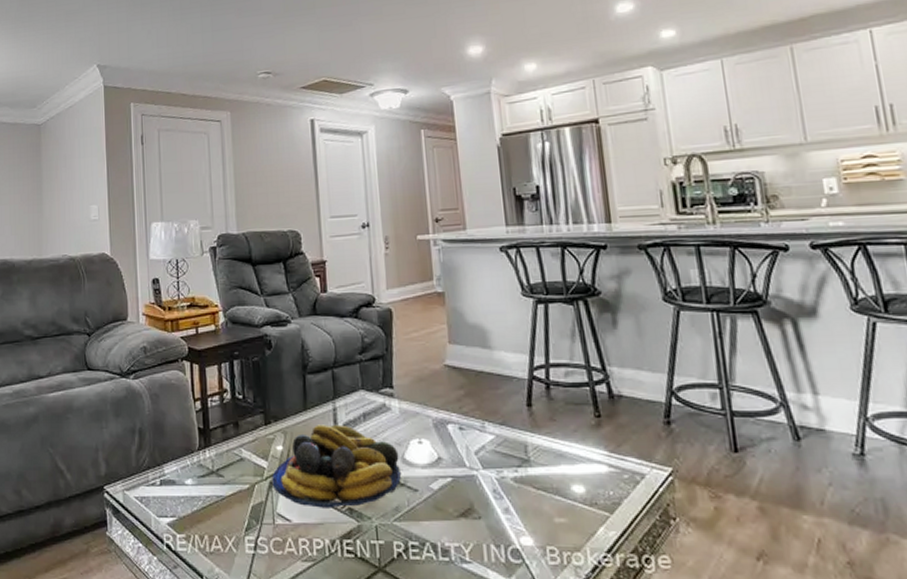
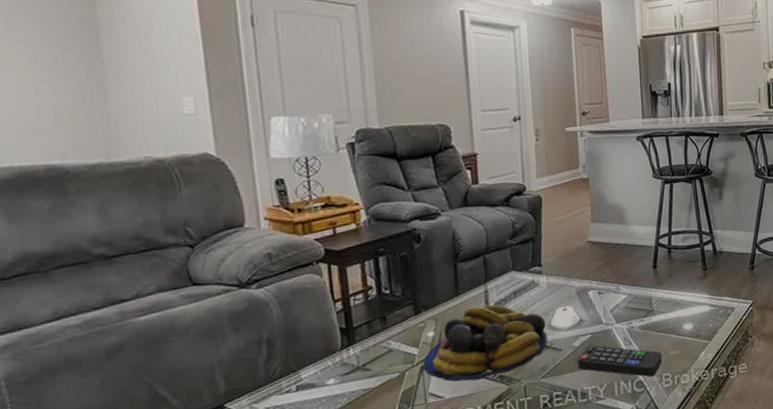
remote control: none [437,492,545,547] -> present [578,345,662,377]

